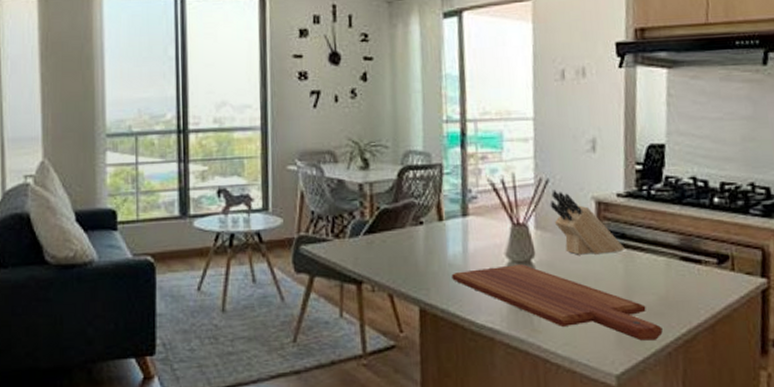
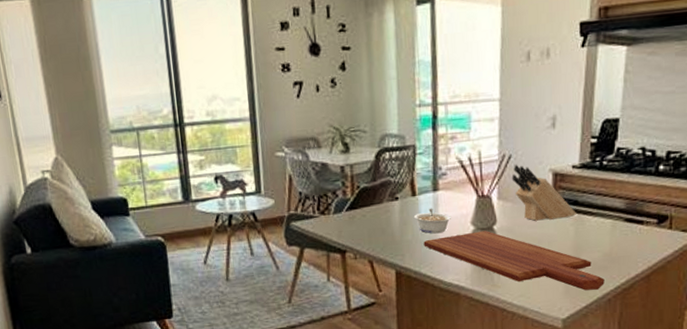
legume: none [440,235,484,266] -> present [413,208,452,234]

